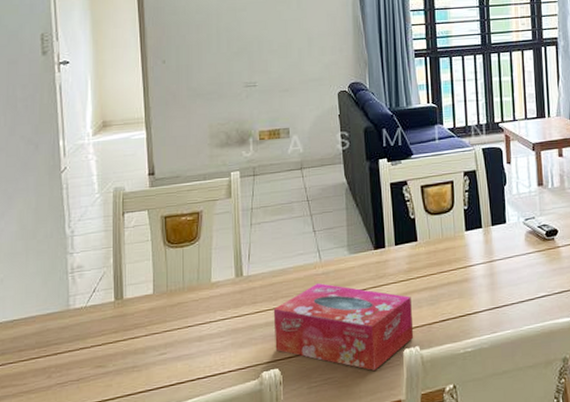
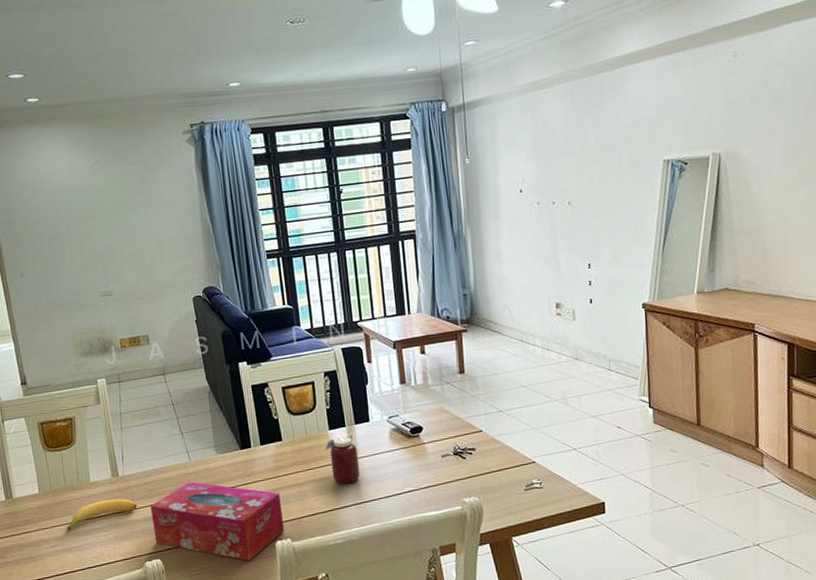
banana: none [179,301,260,336] -> present [66,498,138,531]
jar: none [460,236,495,288] -> present [324,434,361,484]

